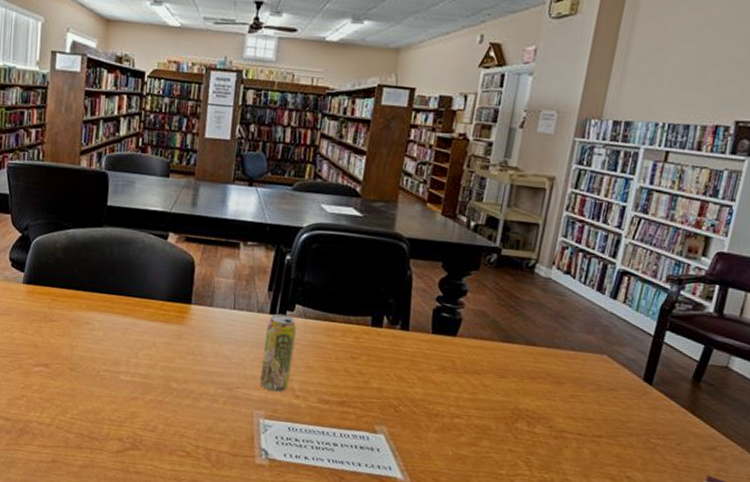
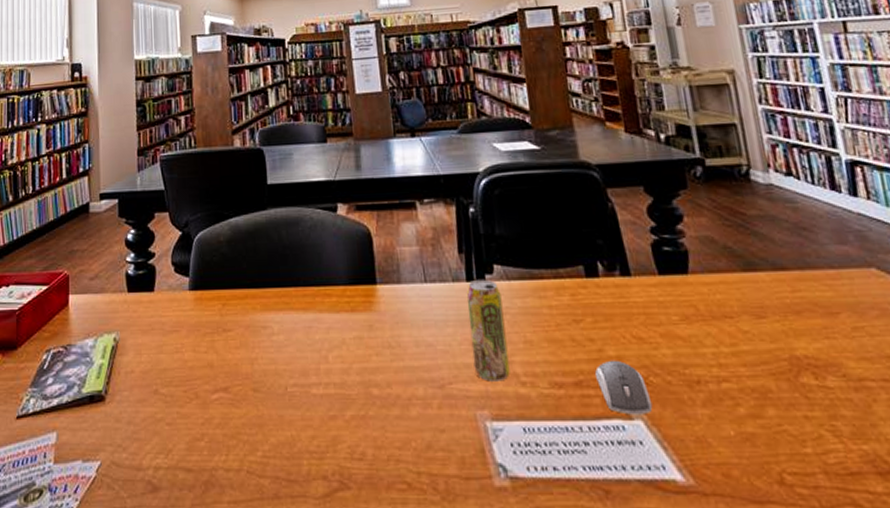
computer mouse: none [356,390,396,432] -> present [594,360,653,415]

